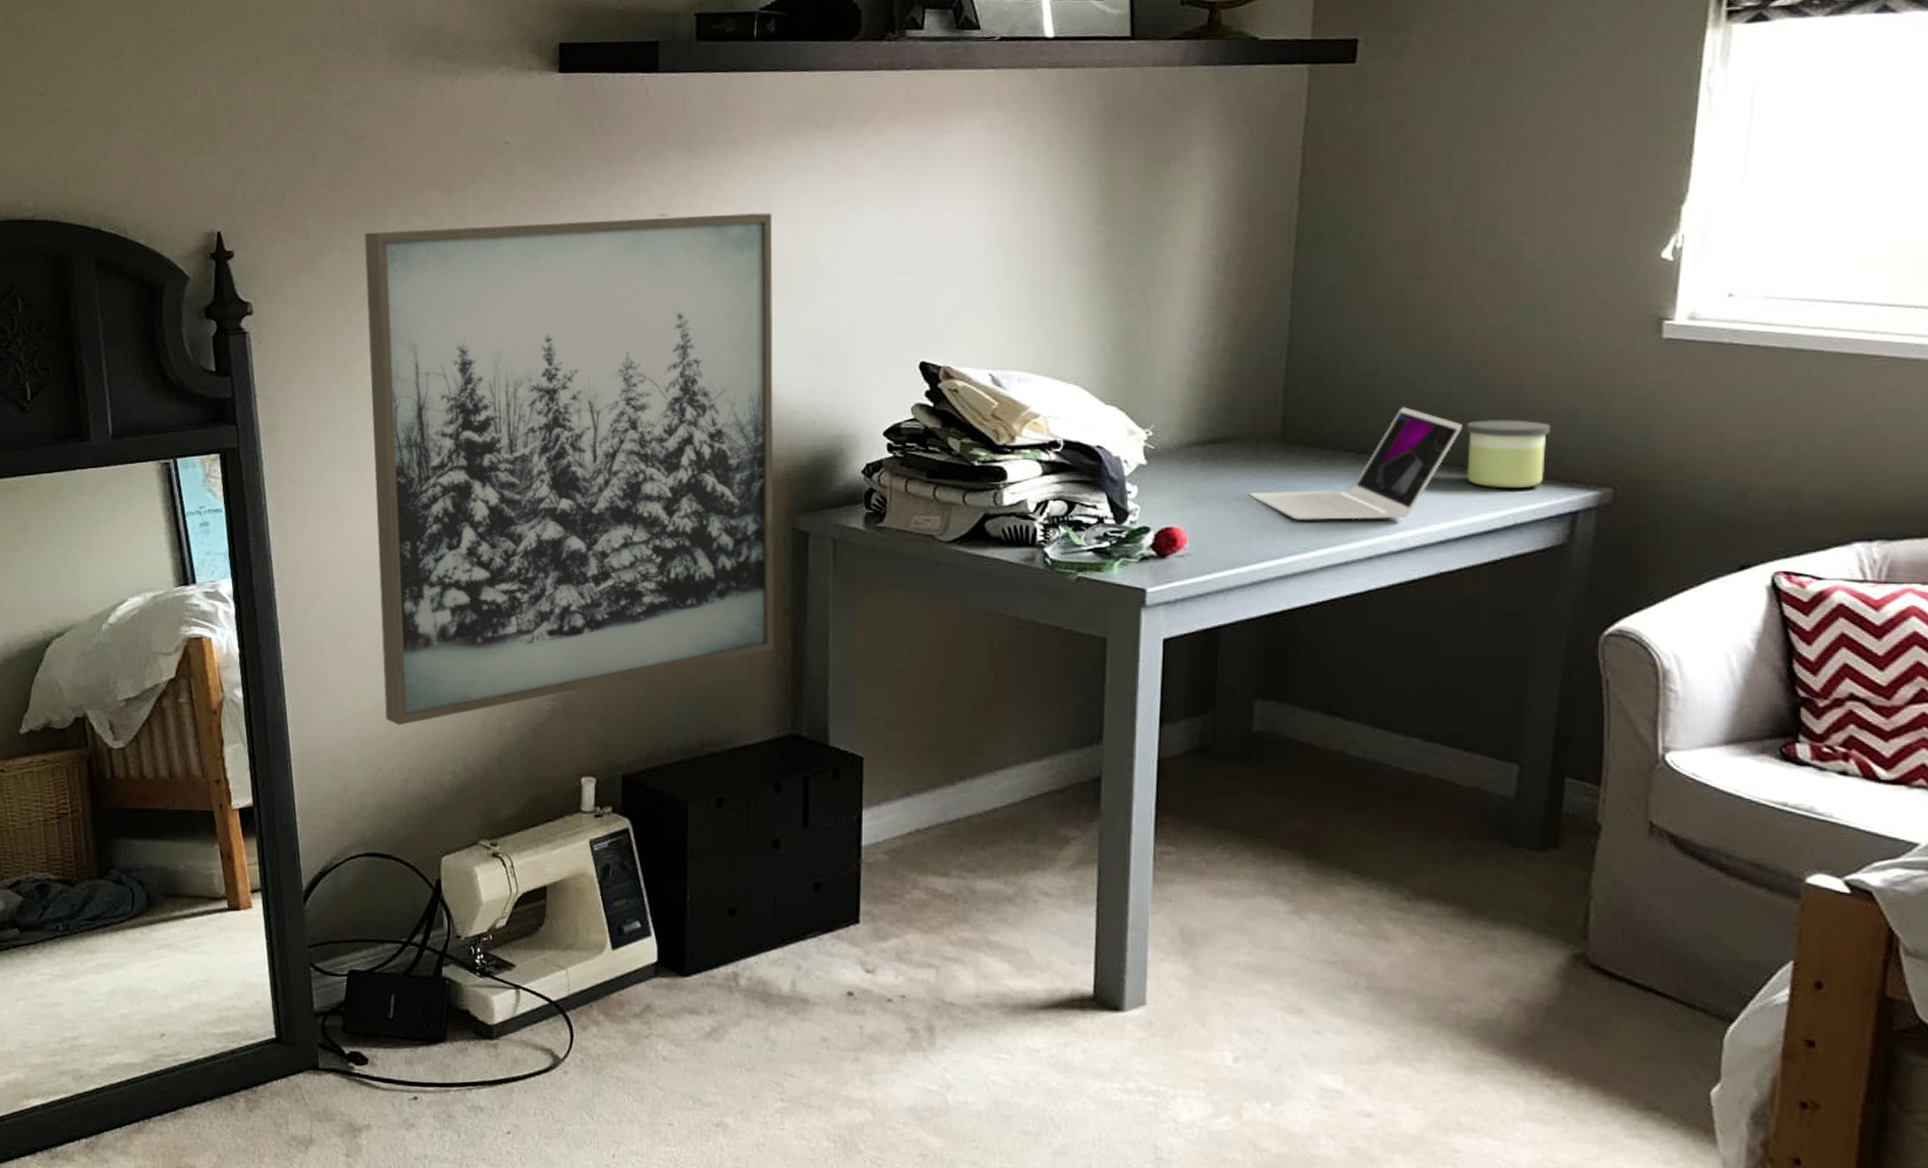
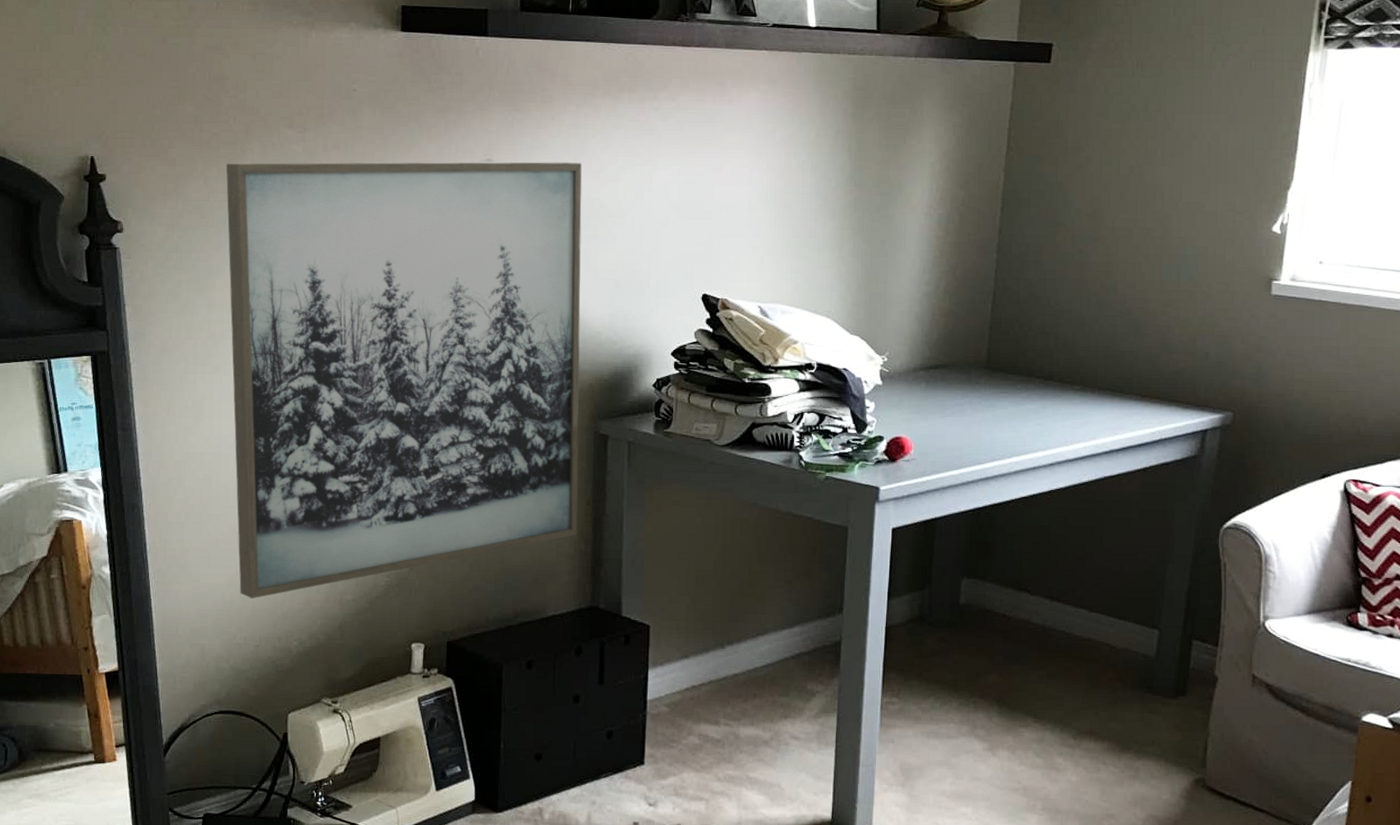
laptop: present [1248,407,1463,520] -> none [960,343,1124,434]
candle: present [1466,419,1550,487] -> none [1126,355,1188,410]

